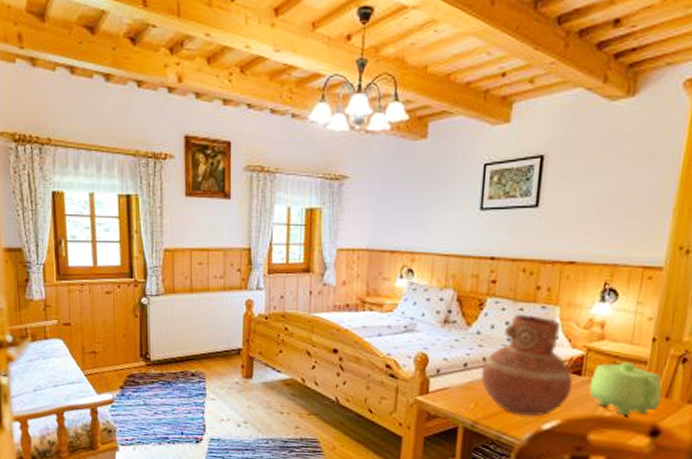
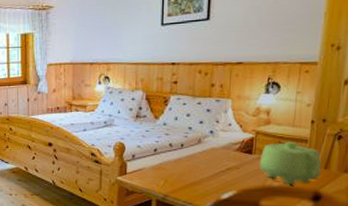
vase: present [481,313,574,417] -> none [168,107,246,189]

